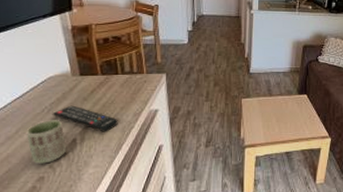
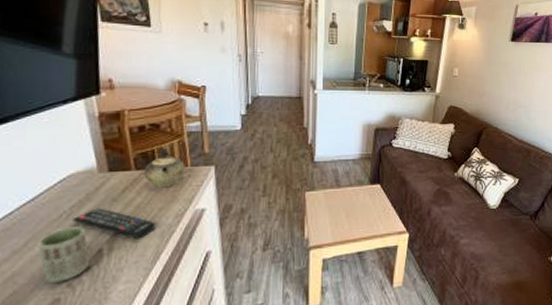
teapot: none [108,58,141,91] -> present [144,149,185,188]

